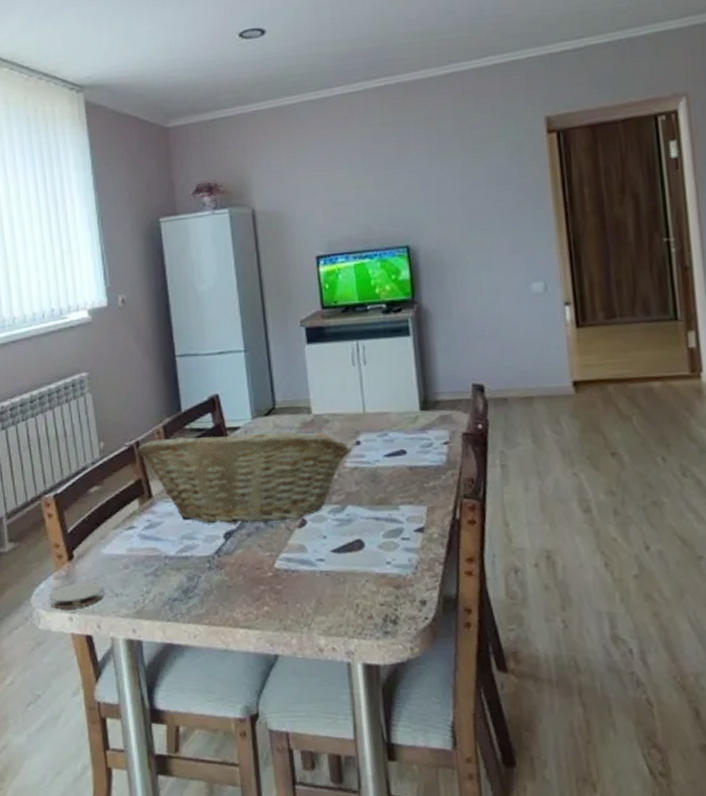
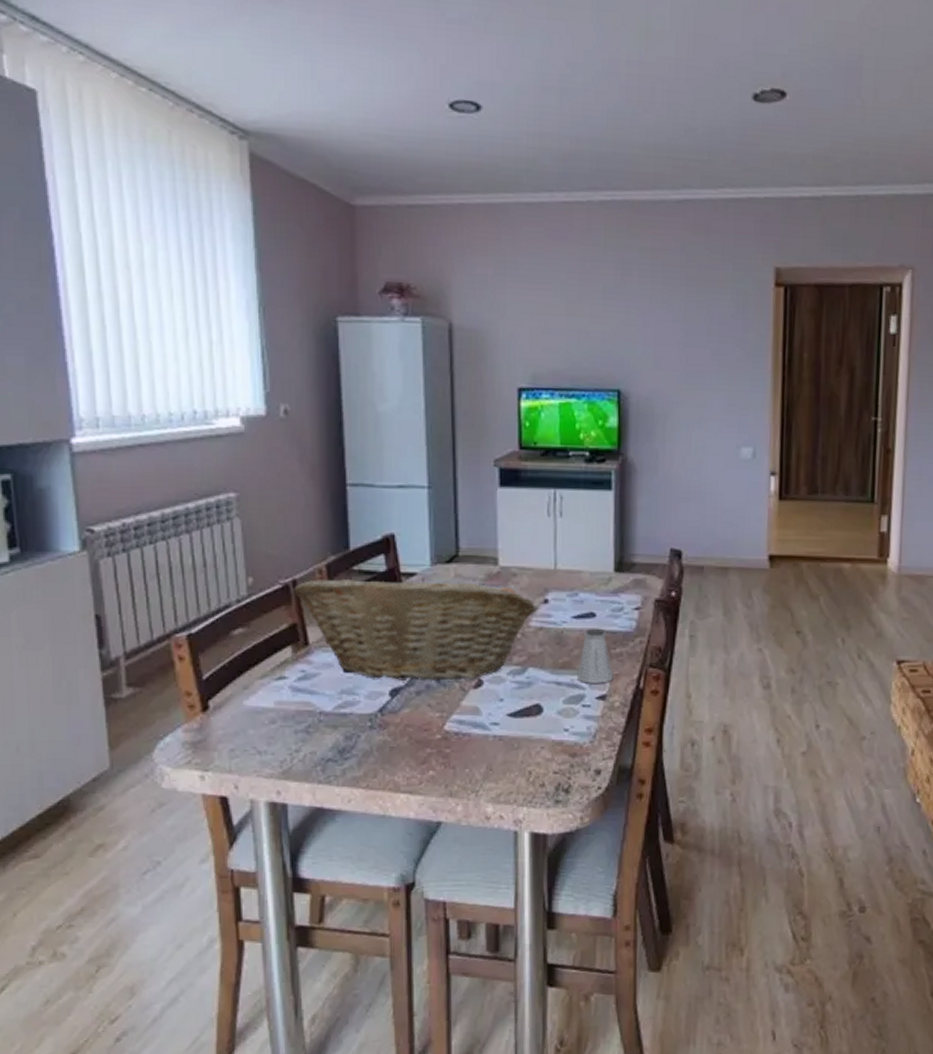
coaster: present [49,582,104,609] -> none [176,736,244,765]
saltshaker: none [394,464,429,517] -> present [577,628,613,683]

